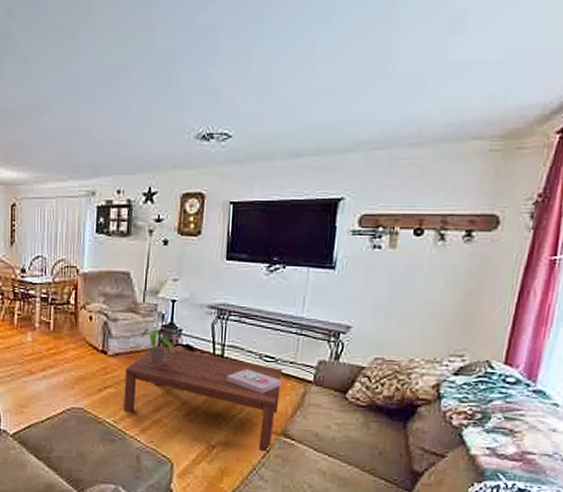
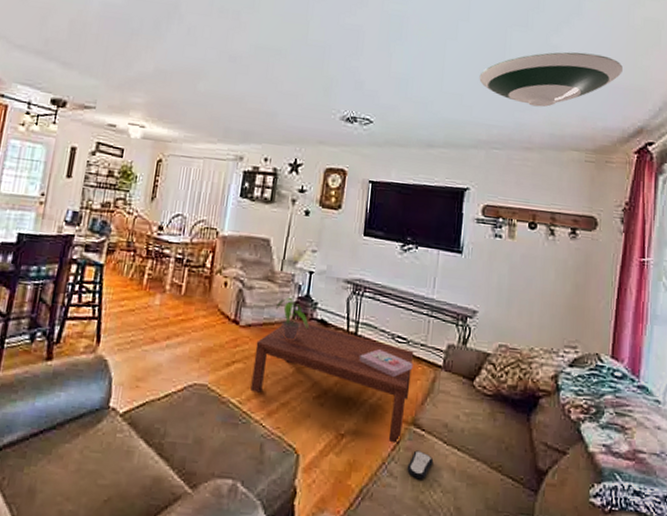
remote control: none [277,457,304,483] -> present [407,450,434,480]
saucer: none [358,11,552,92] -> present [479,52,623,107]

